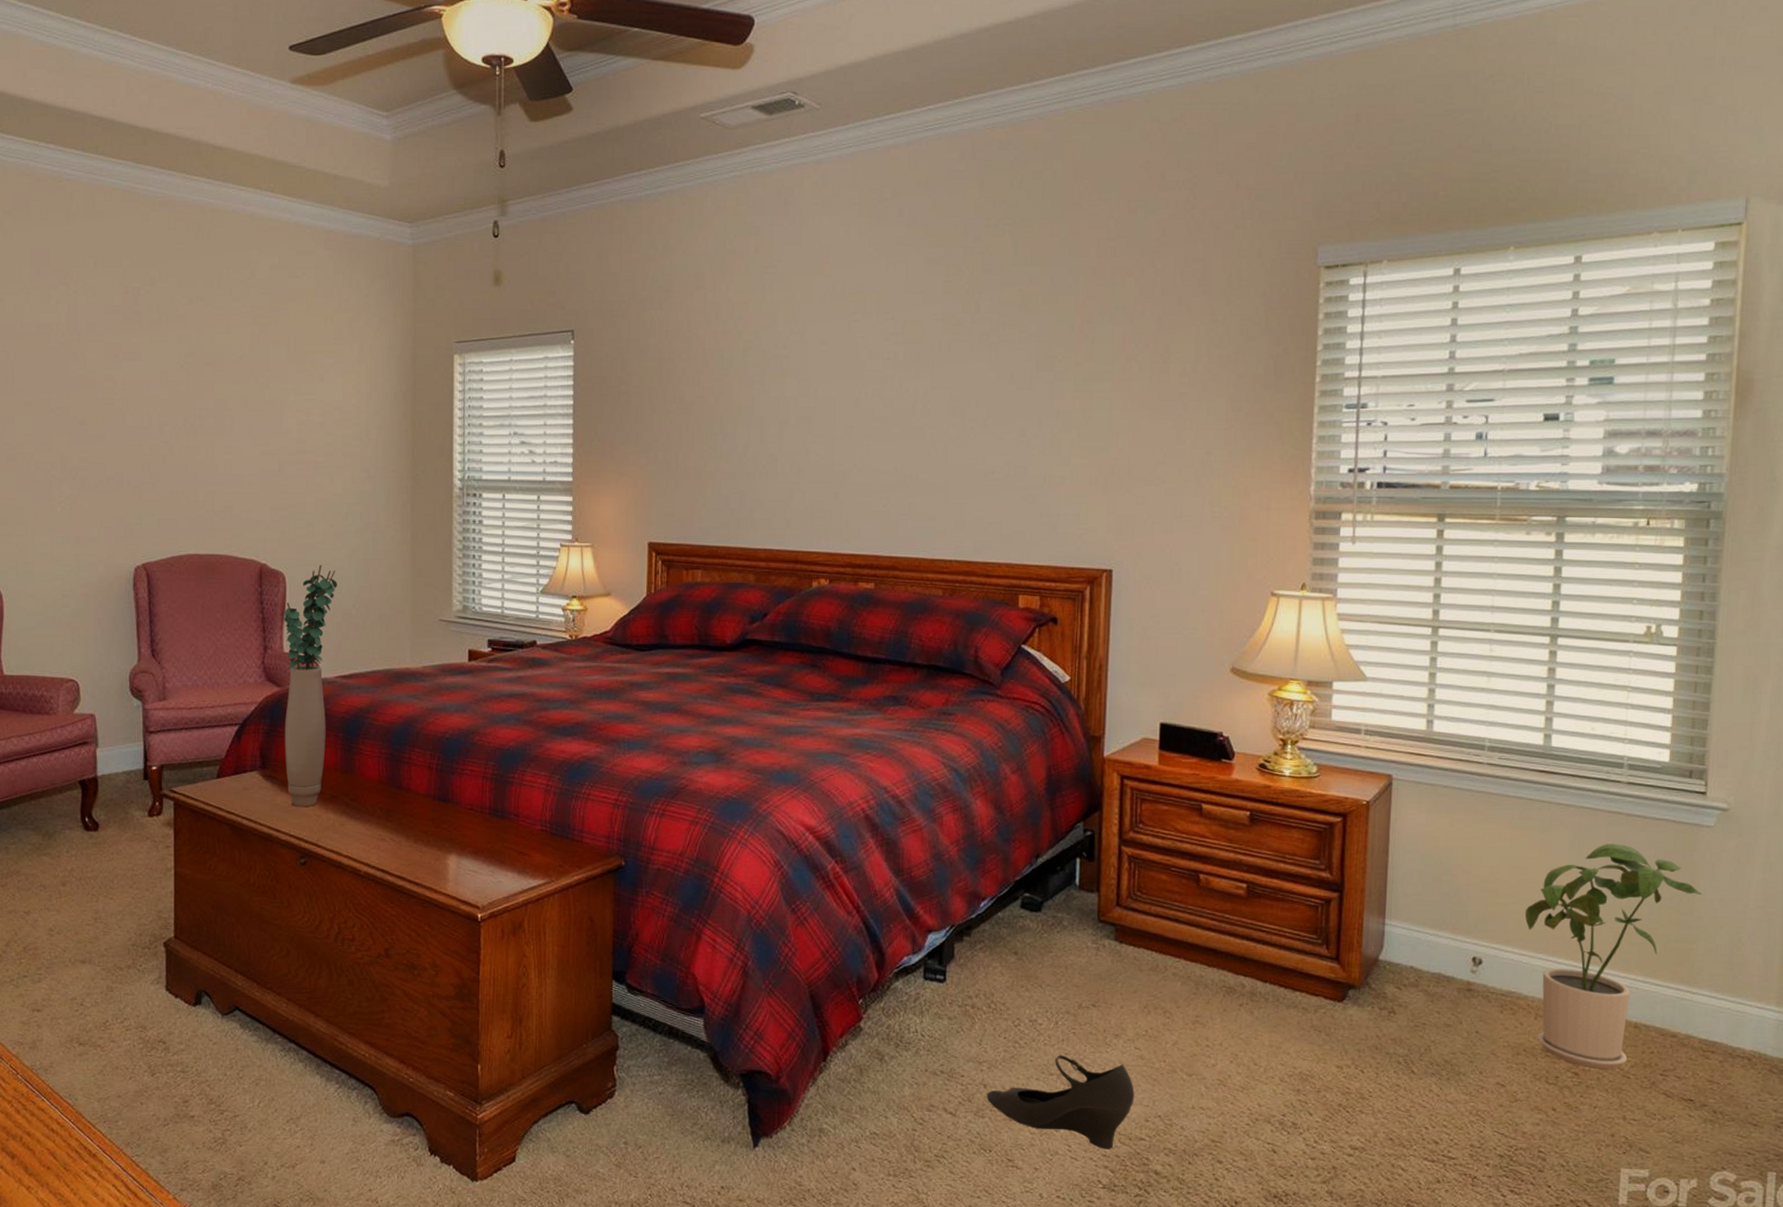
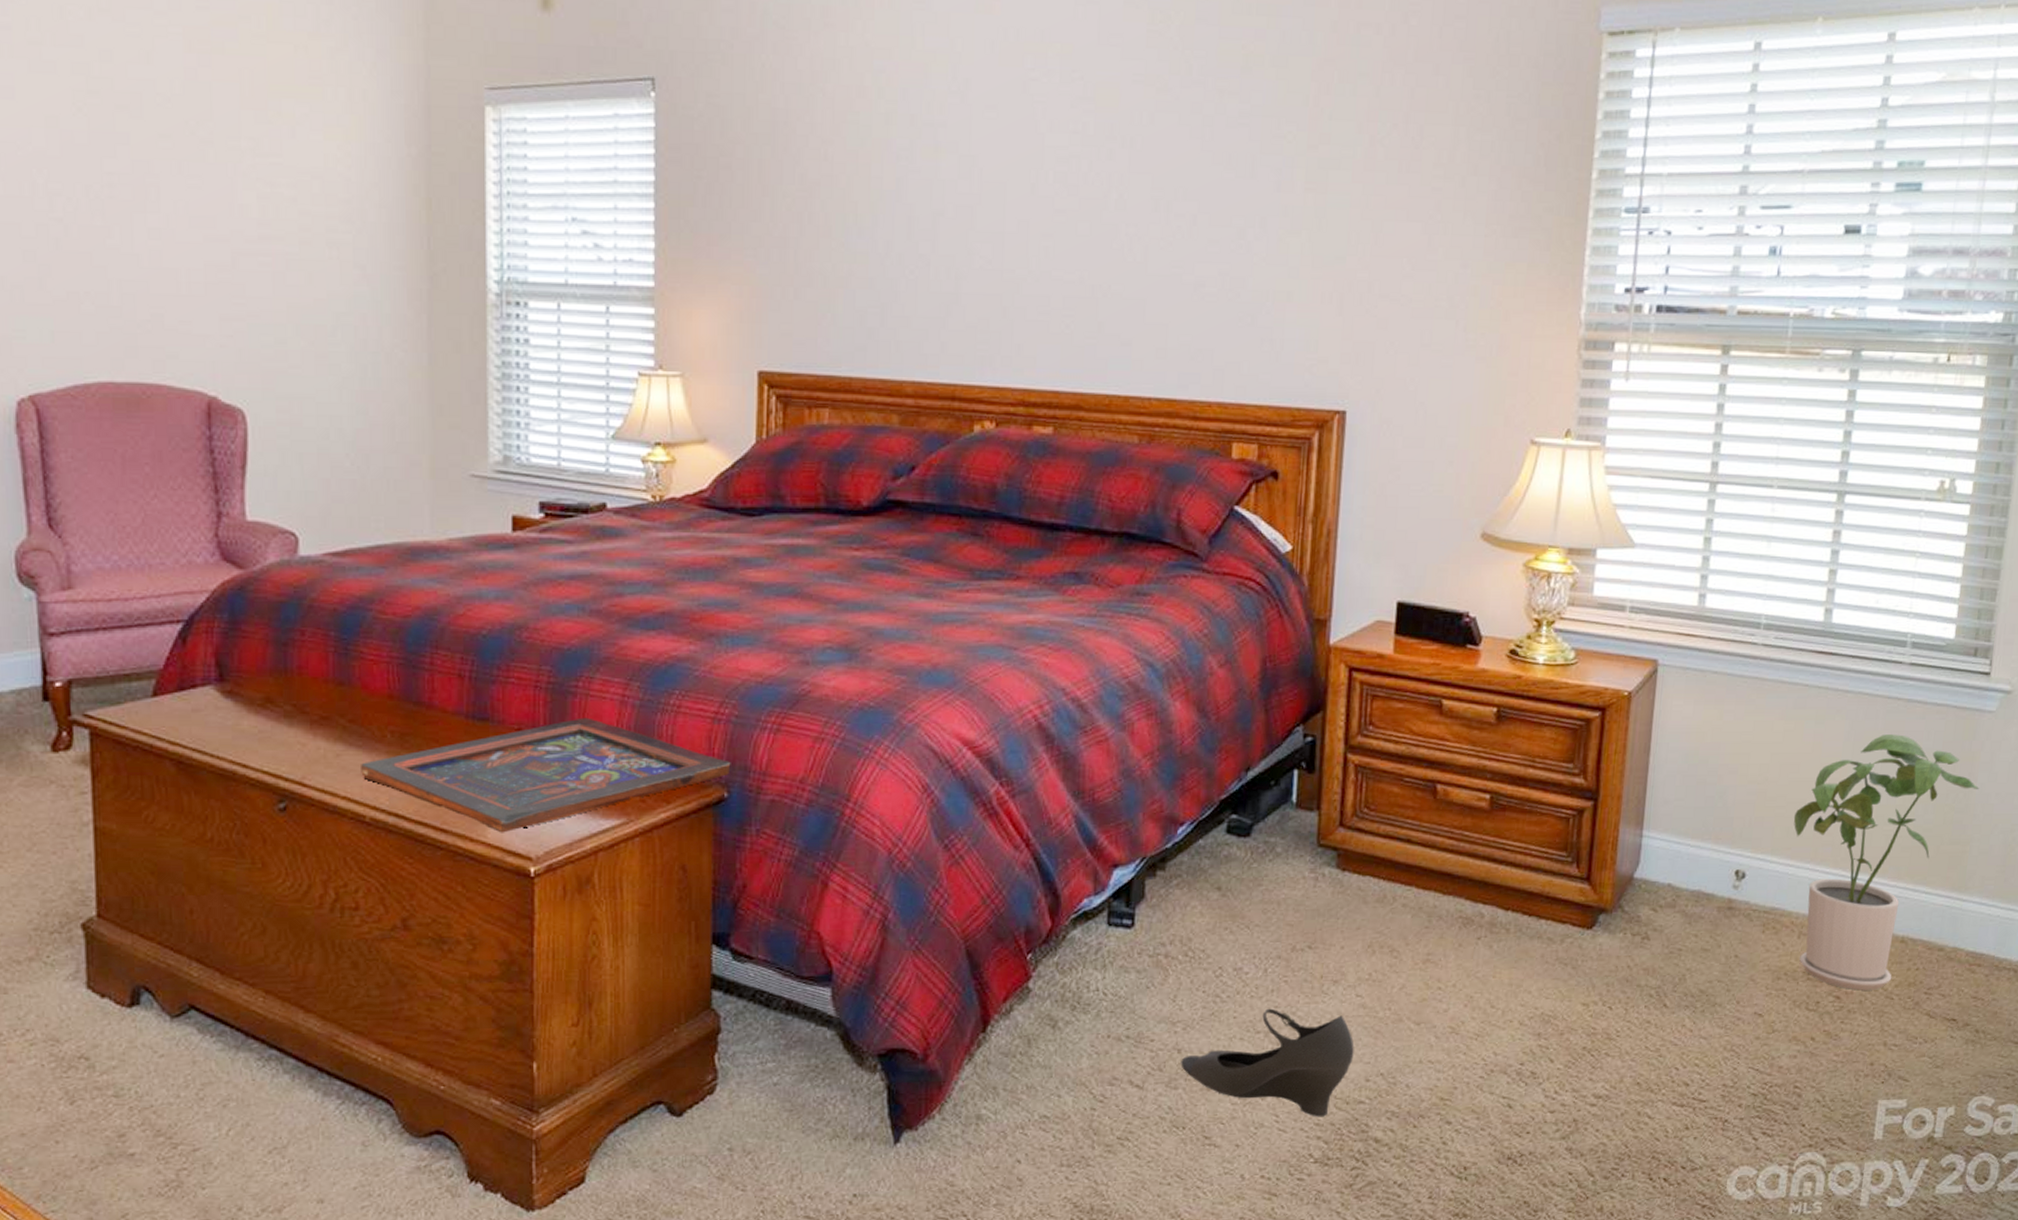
vase: present [284,564,337,808] -> none [245,398,323,734]
religious icon: none [357,801,627,887] -> present [359,717,731,833]

